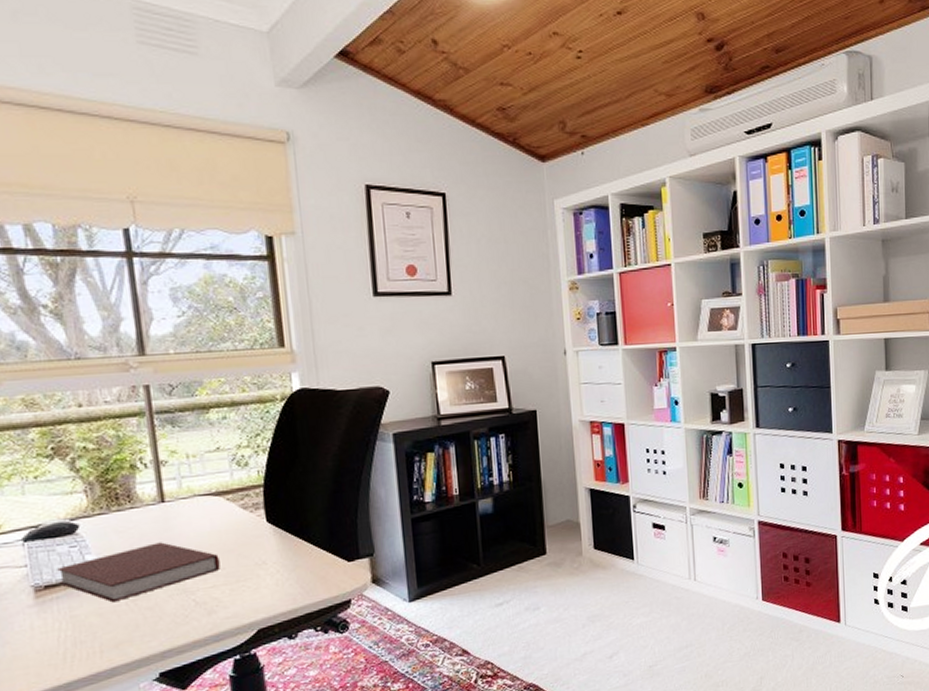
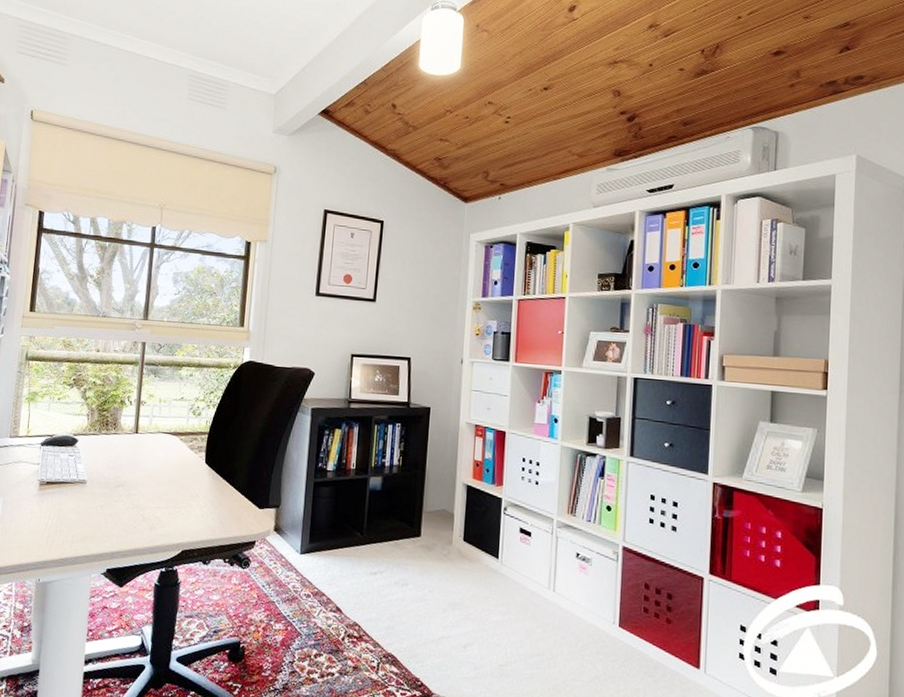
notebook: present [57,542,221,603] -> none [56,464,166,505]

